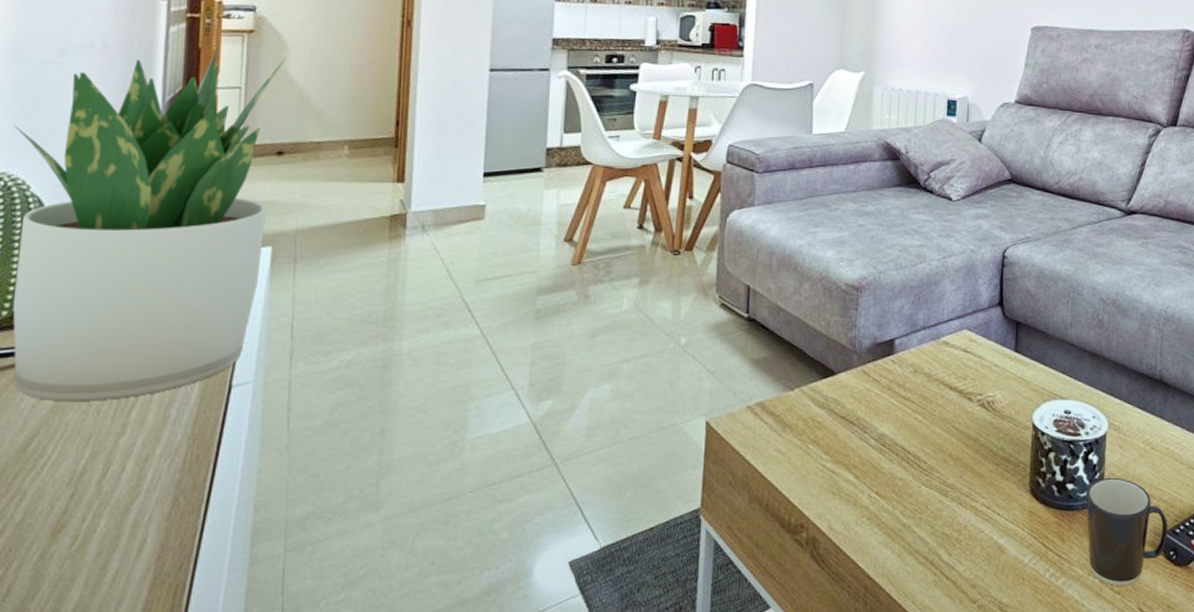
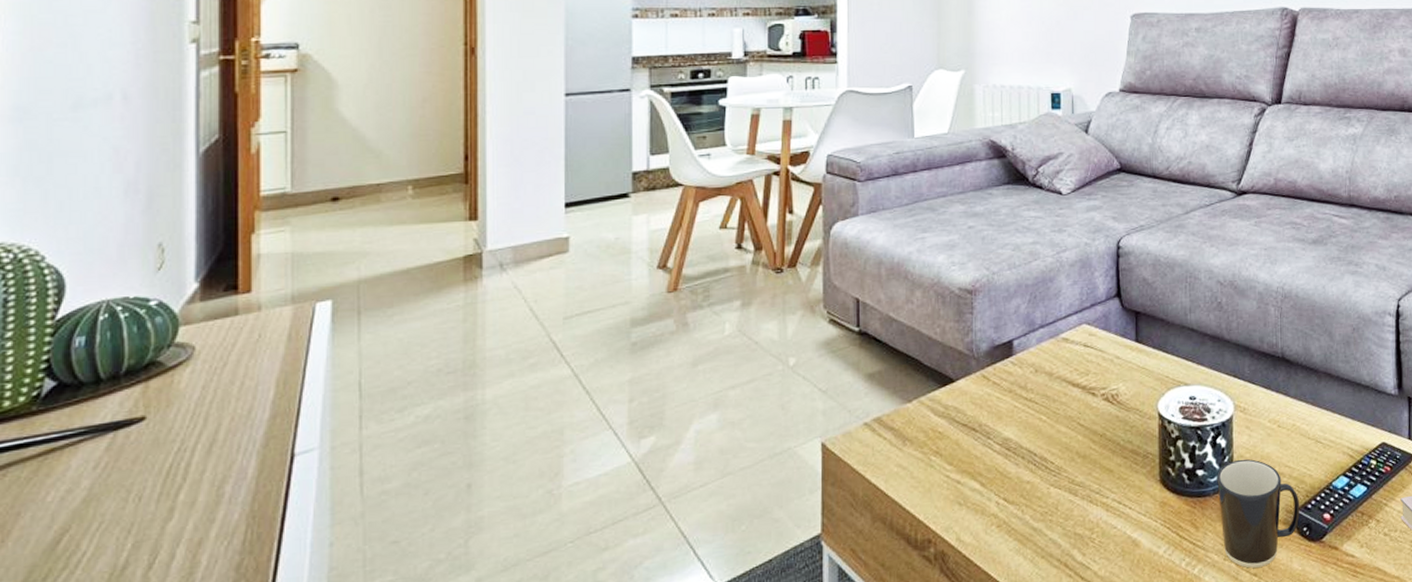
planter: present [12,48,286,401] -> none [21,91,337,491]

